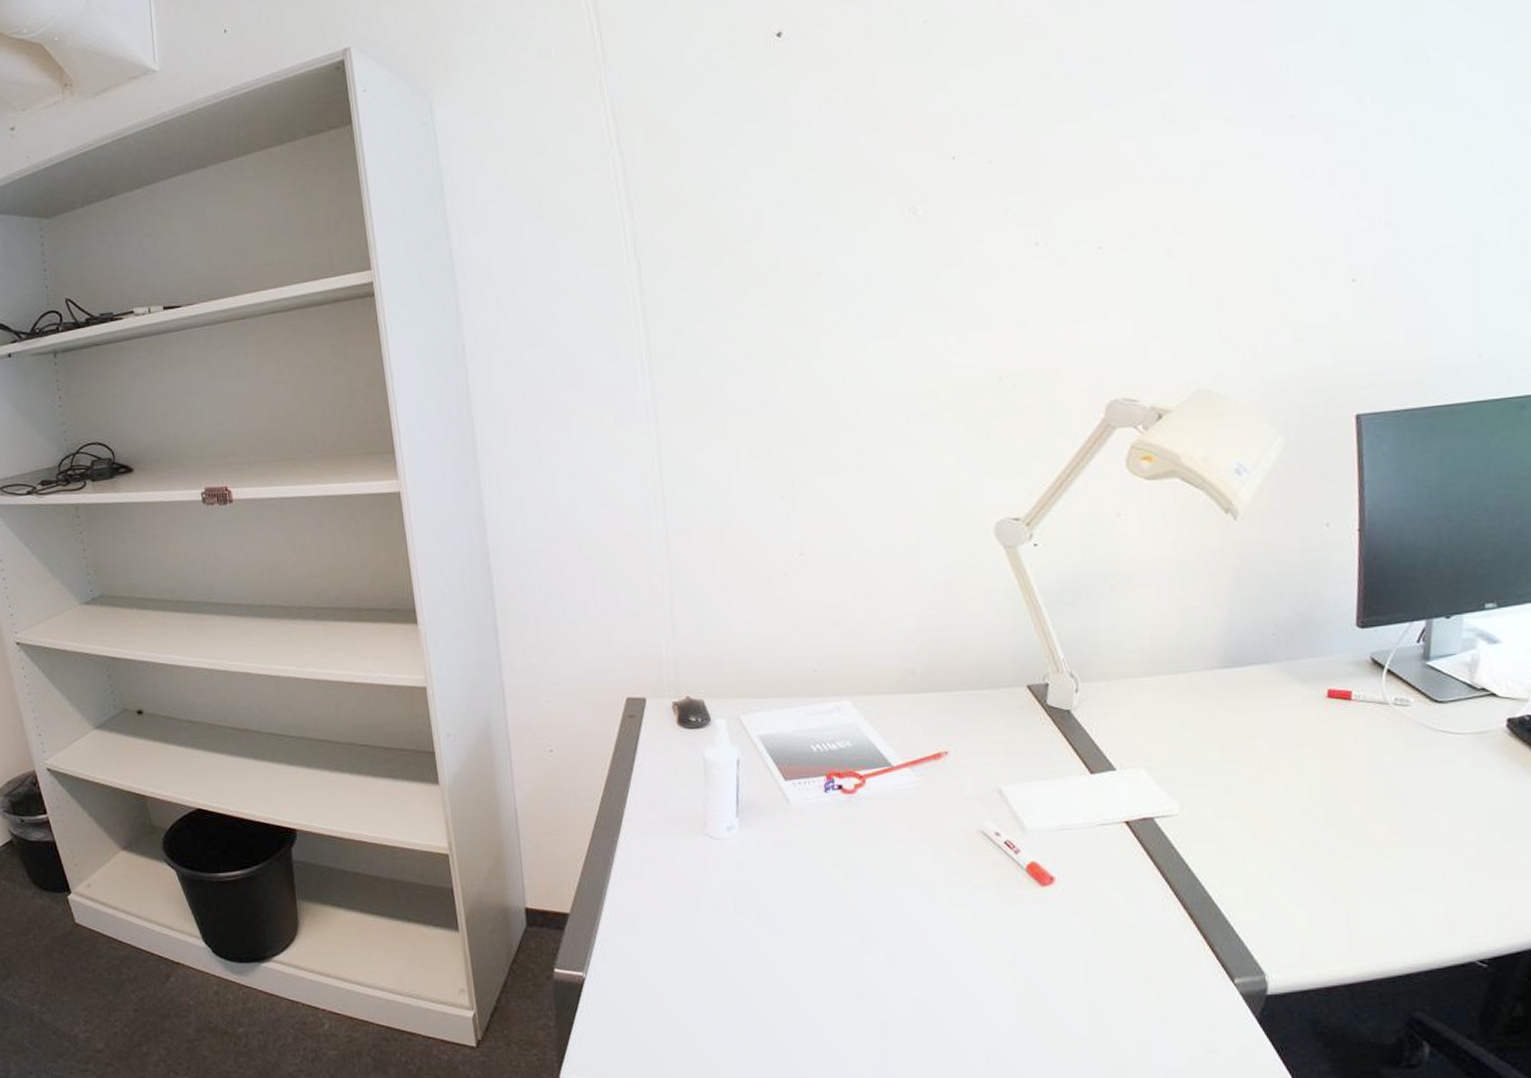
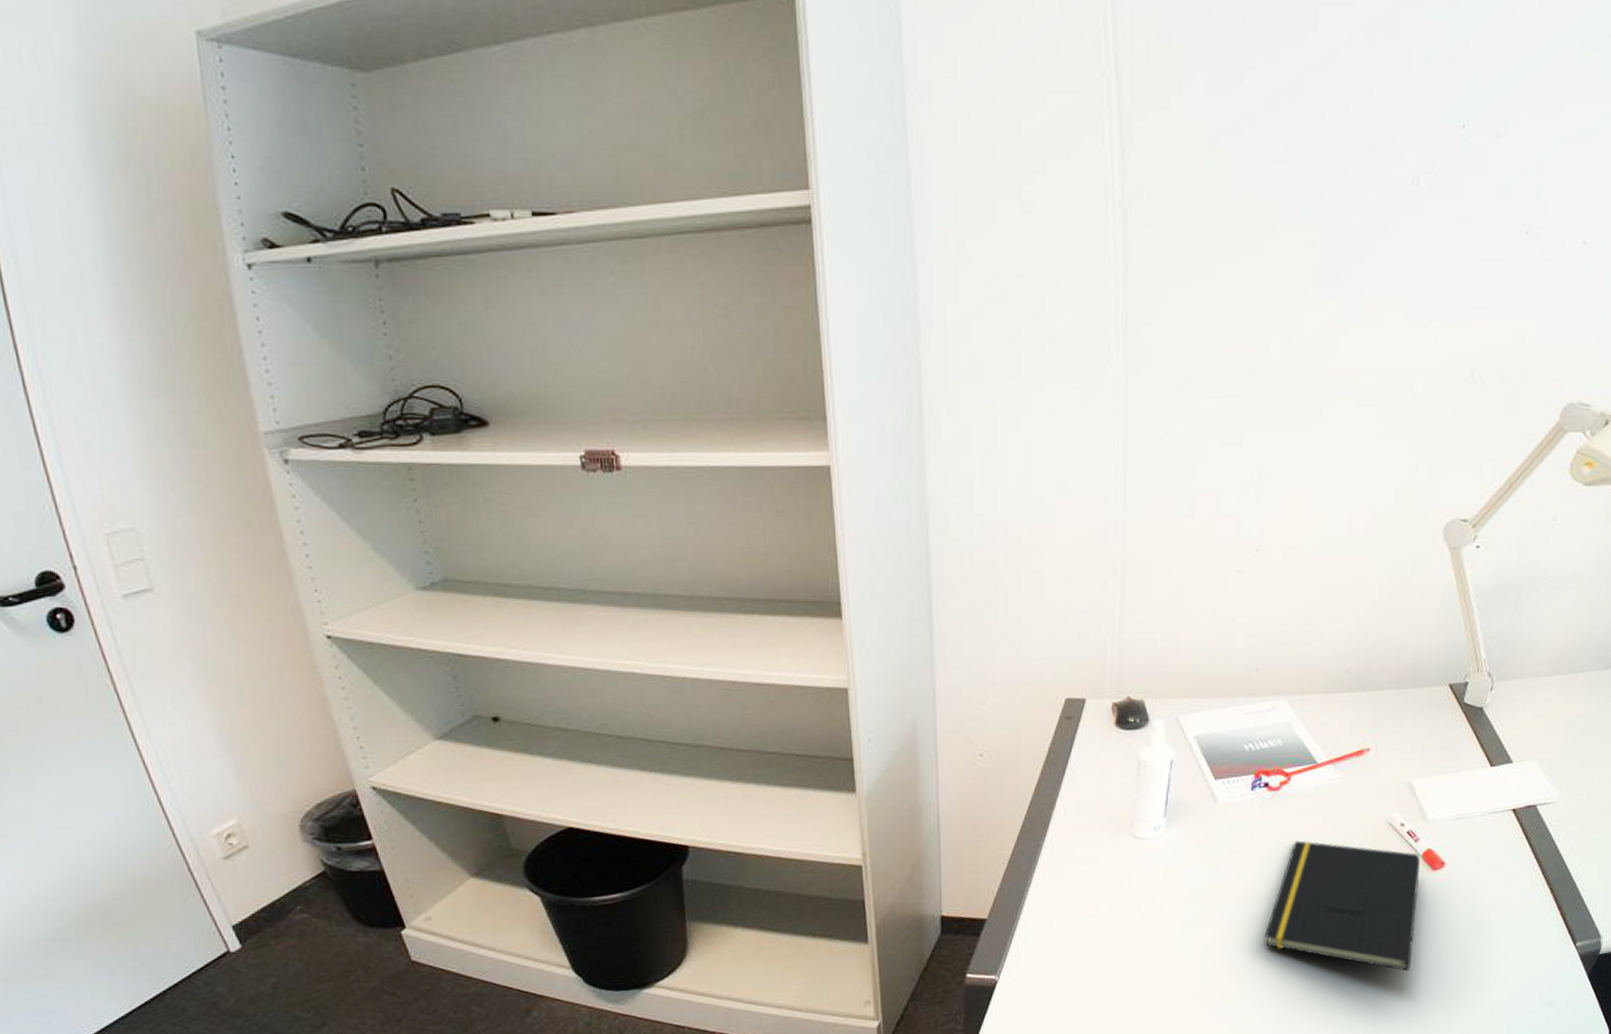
notepad: none [859,847,1033,999] -> present [1265,840,1420,972]

